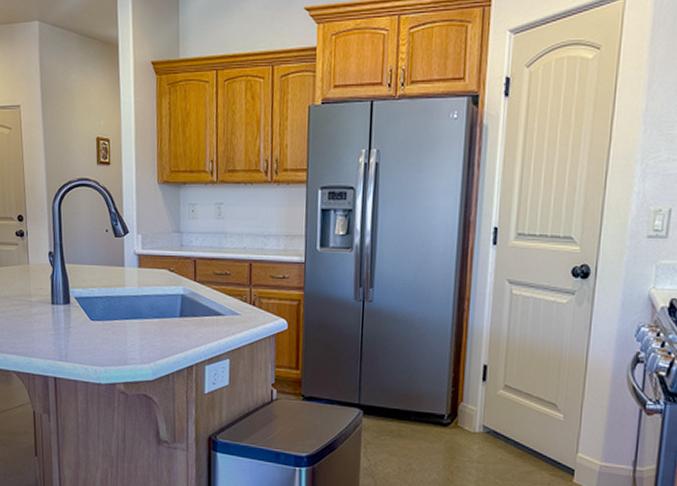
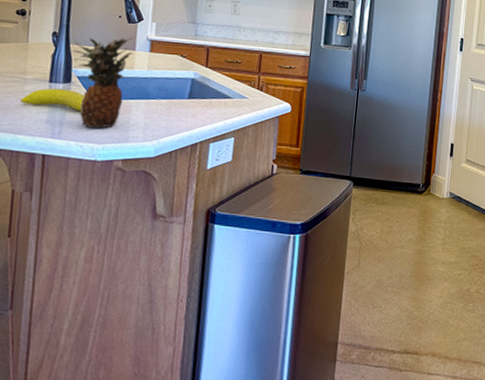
banana: none [29,310,83,334] -> present [19,88,84,112]
fruit: none [67,253,122,351] -> present [71,37,134,129]

